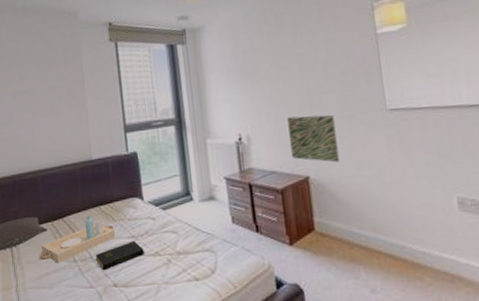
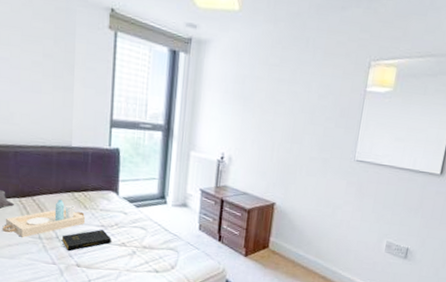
wall art: present [287,114,340,163] -> none [265,148,310,196]

